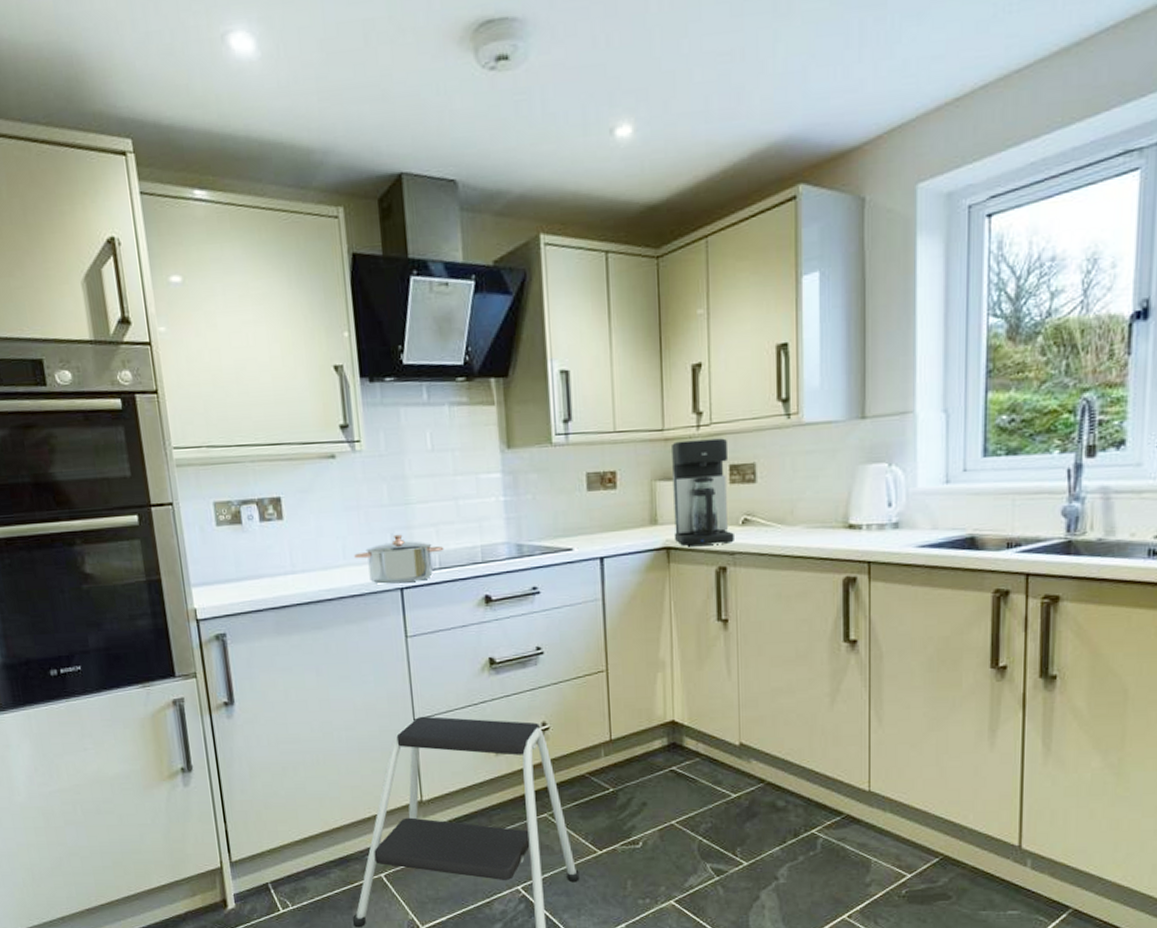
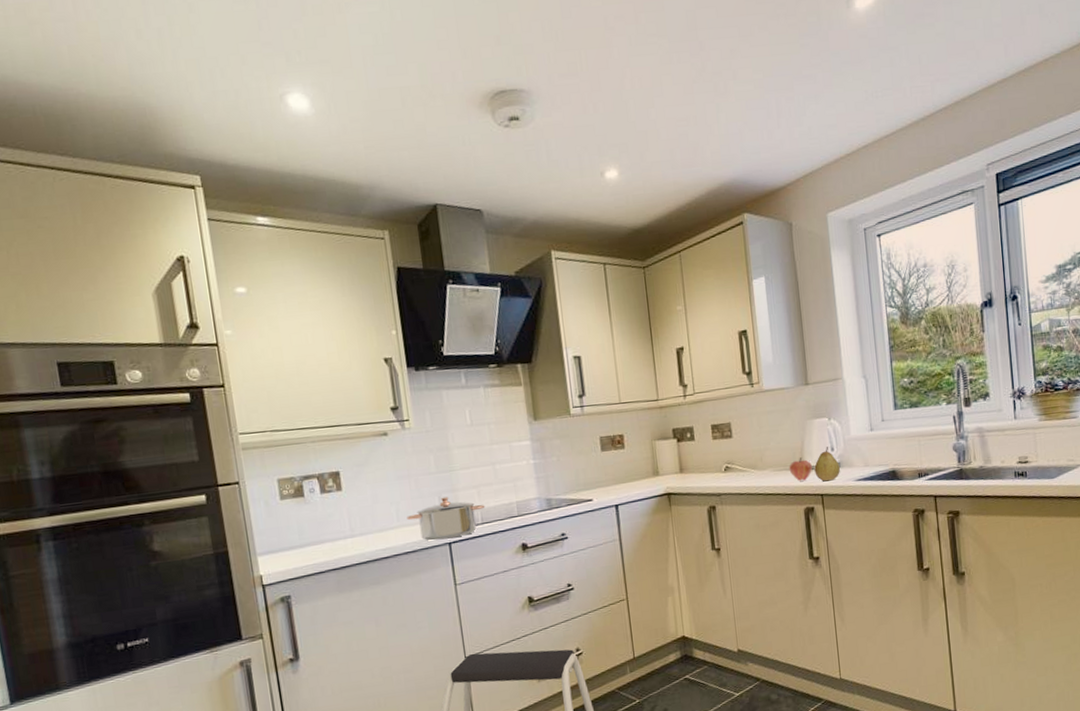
coffee maker: present [671,438,734,547] -> none [665,404,720,492]
fruit: none [828,513,861,543] -> present [789,457,813,481]
fruit: none [862,501,899,546] -> present [814,447,841,482]

